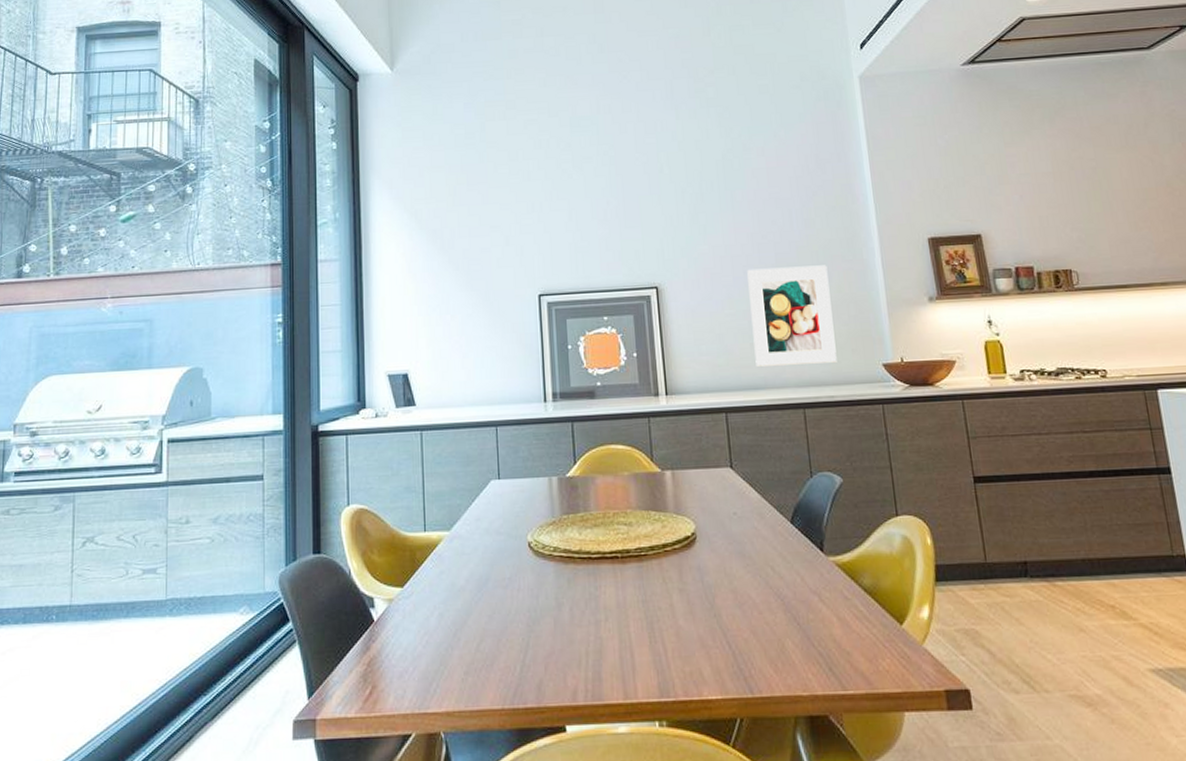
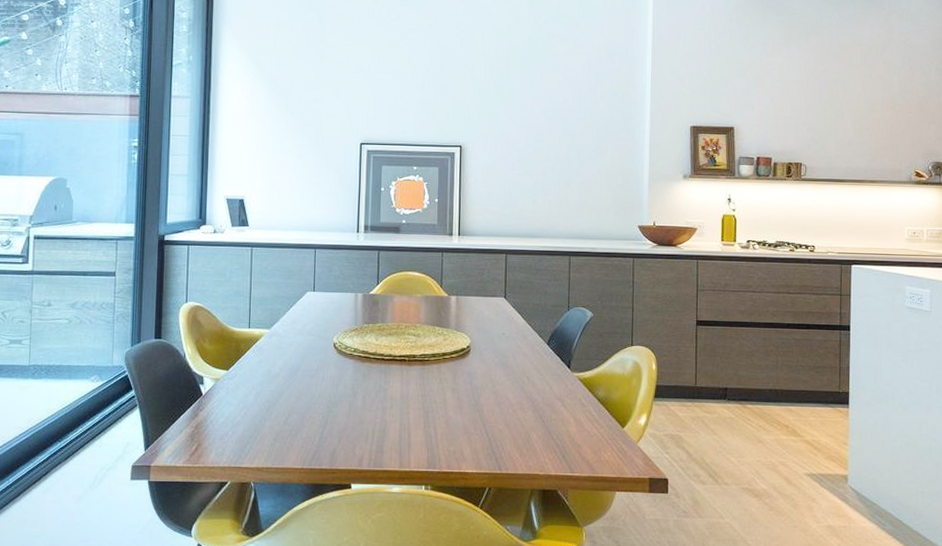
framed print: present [747,265,837,367] -> none [535,138,604,221]

